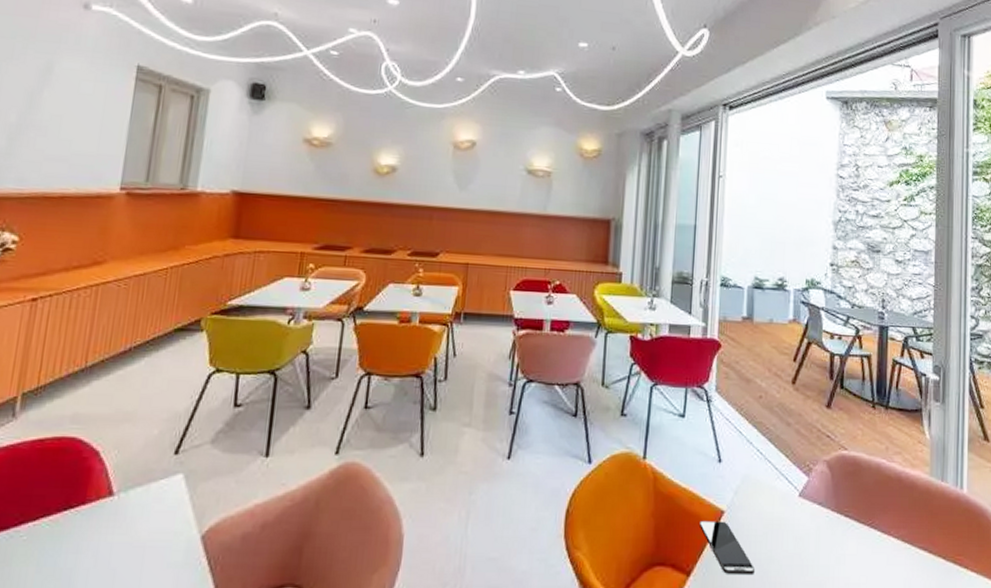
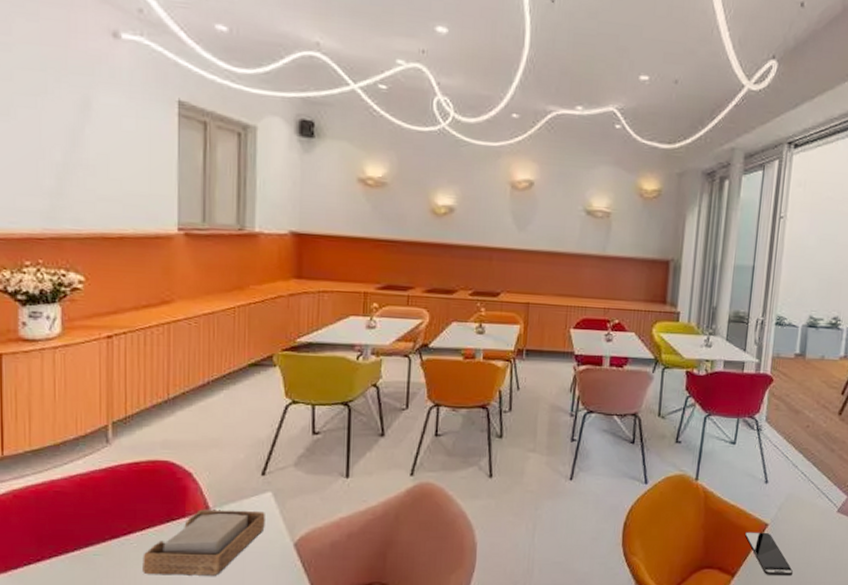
napkin holder: none [28,494,174,576] -> present [143,509,265,576]

